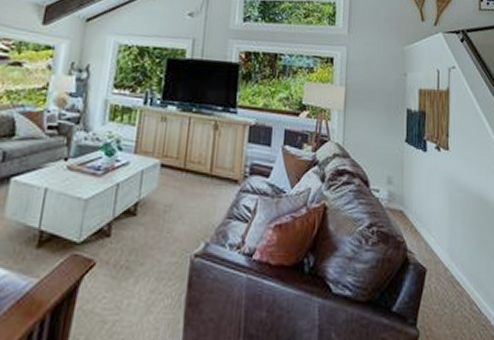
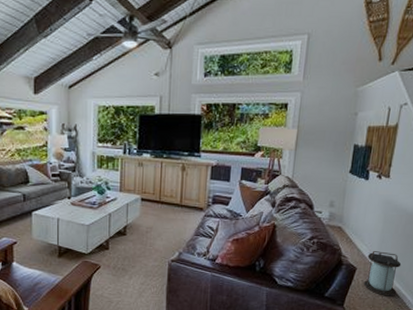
lantern: none [437,245,478,312] -> present [363,251,402,297]

